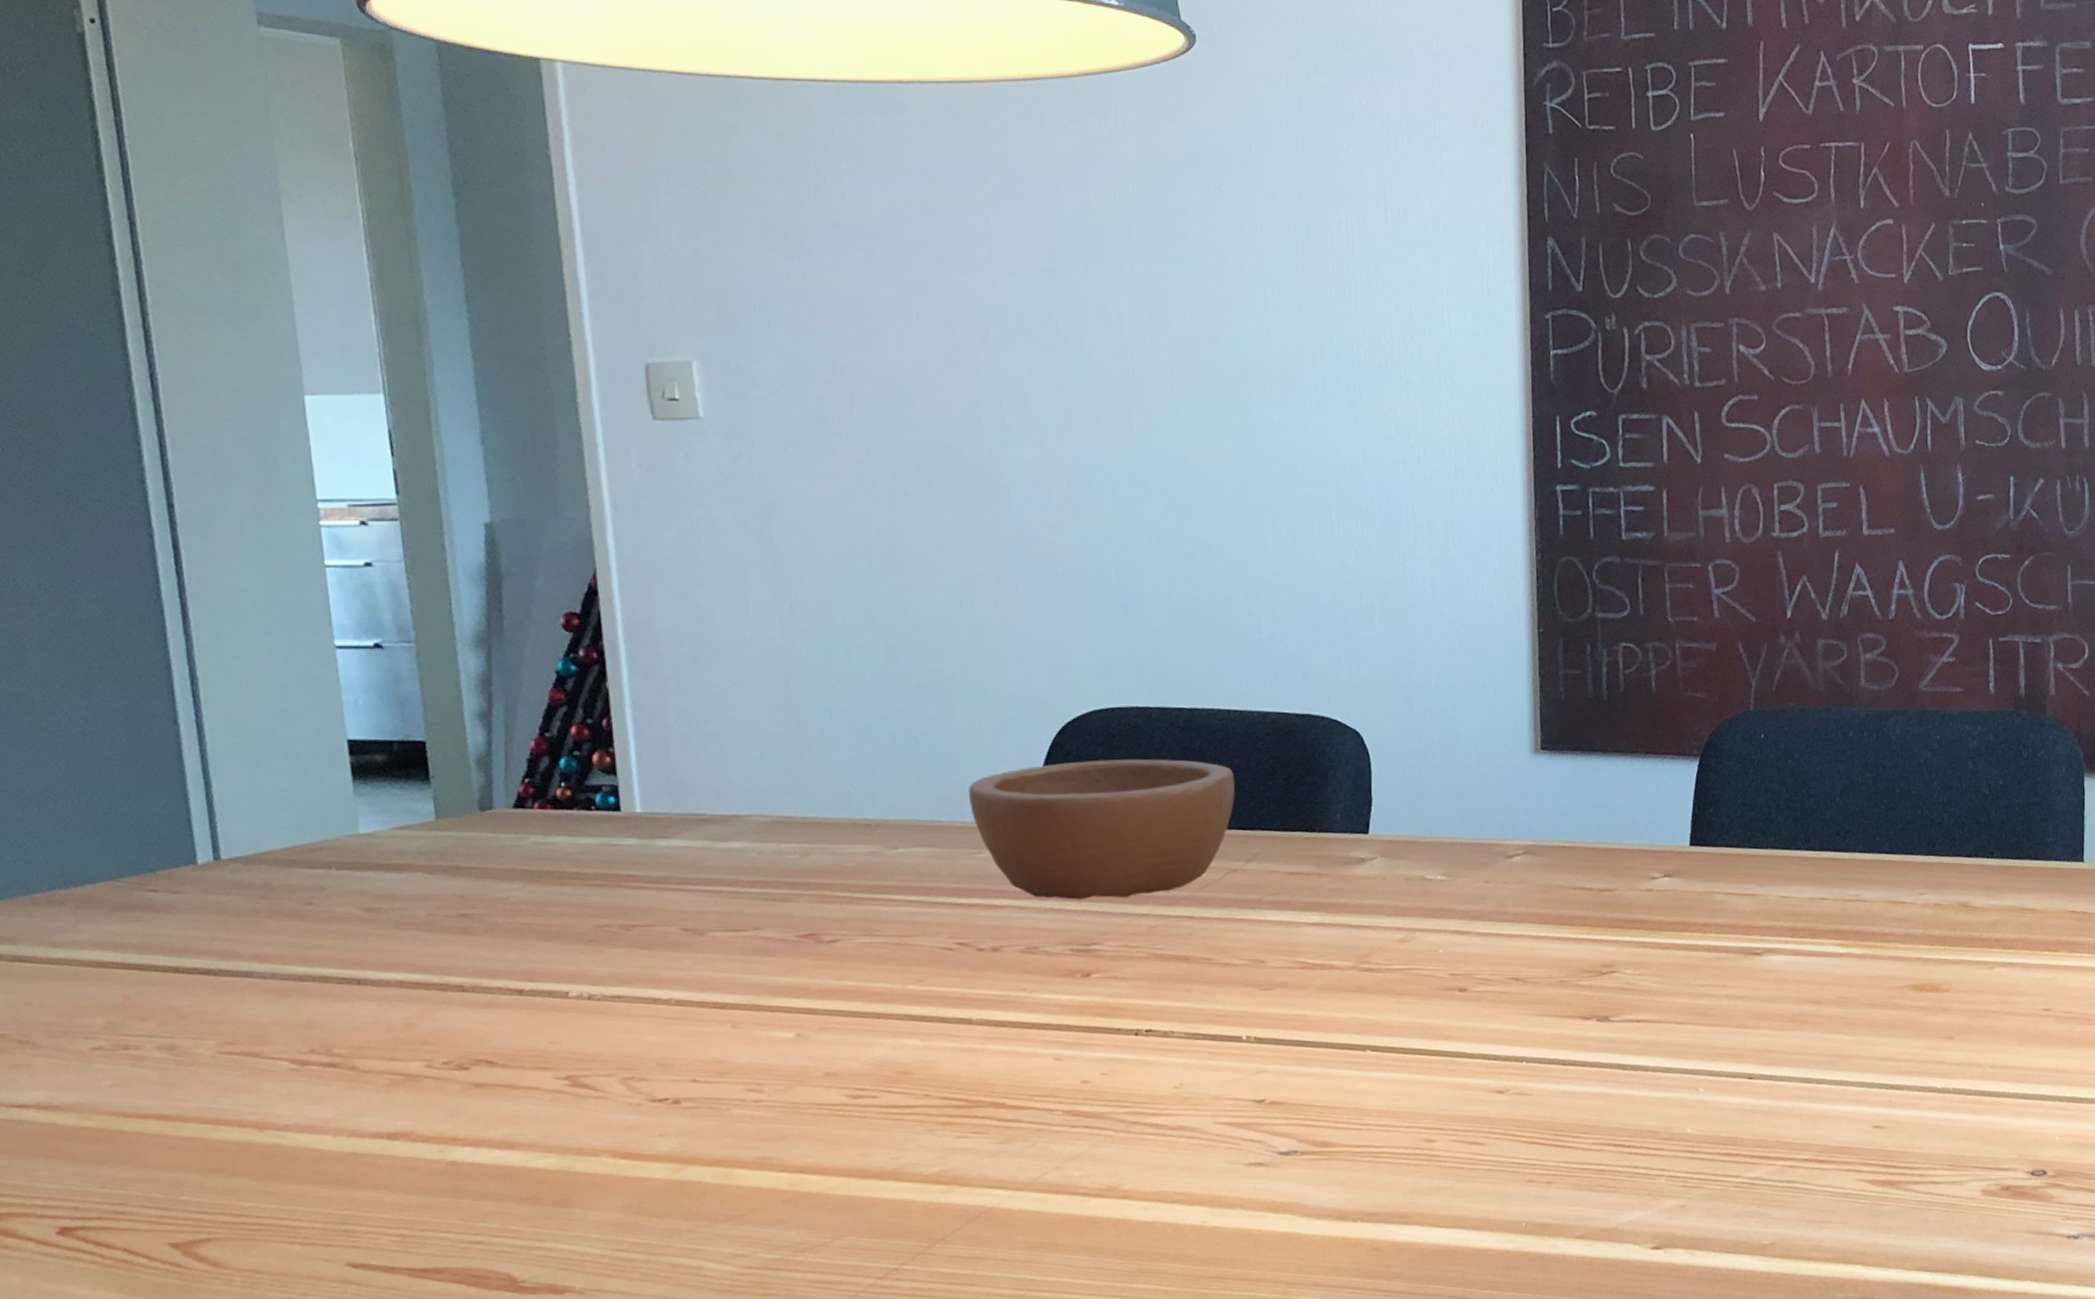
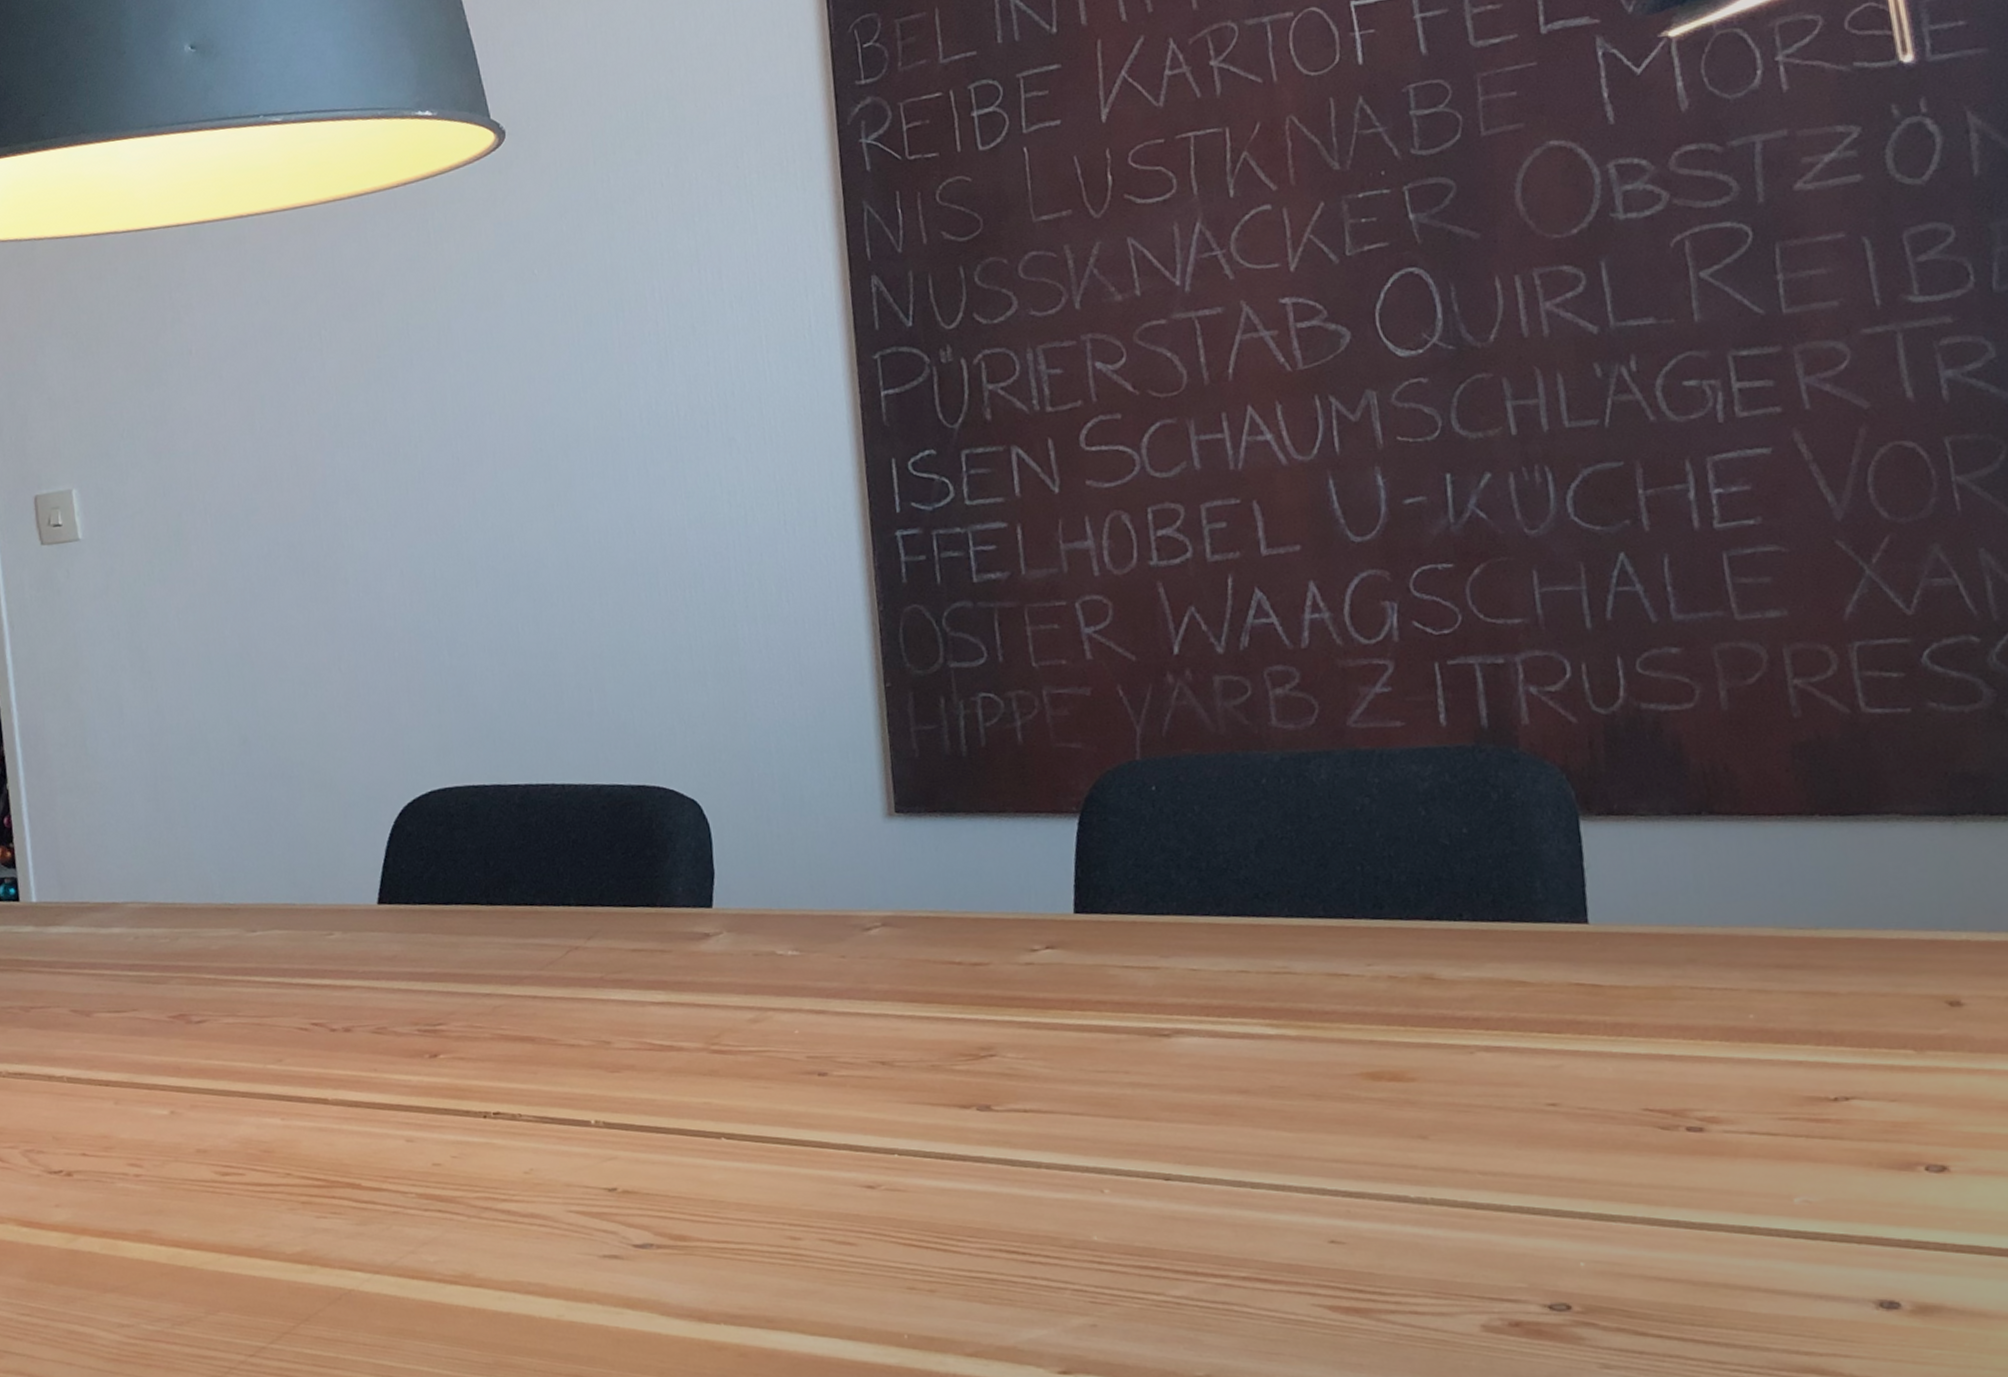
bowl: present [968,759,1235,900] -> none [317,836,573,980]

